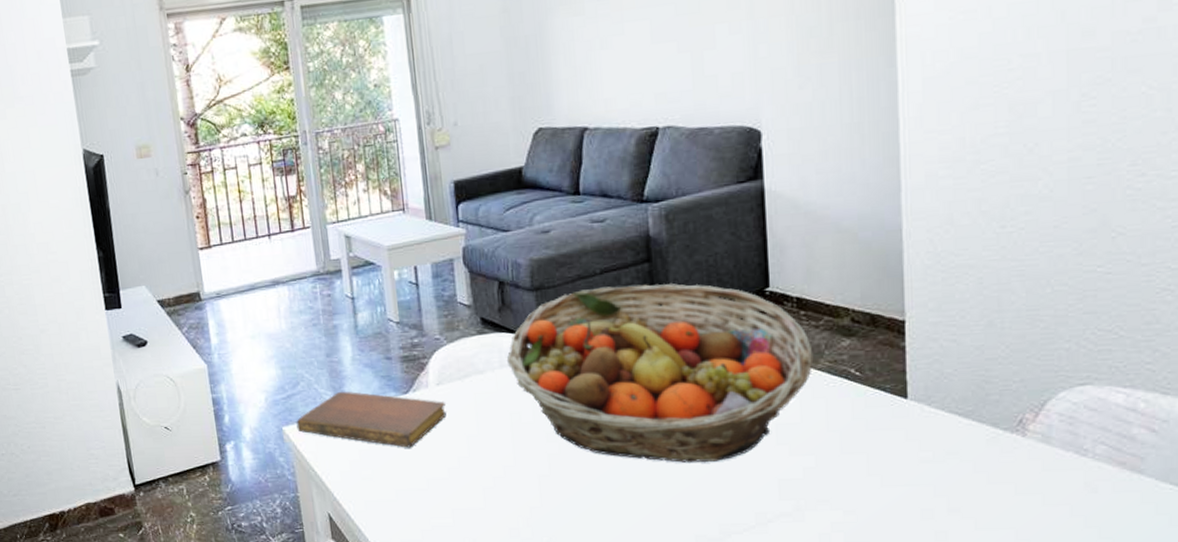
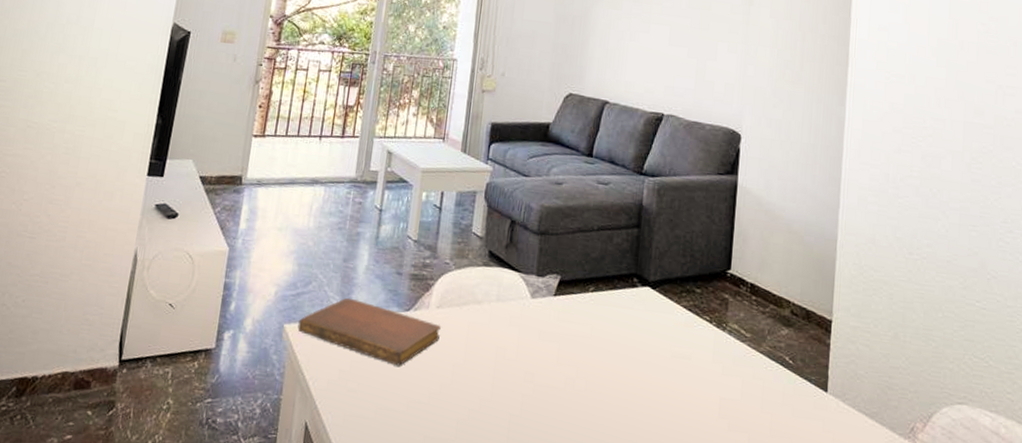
fruit basket: present [506,283,814,463] -> none [503,242,758,426]

